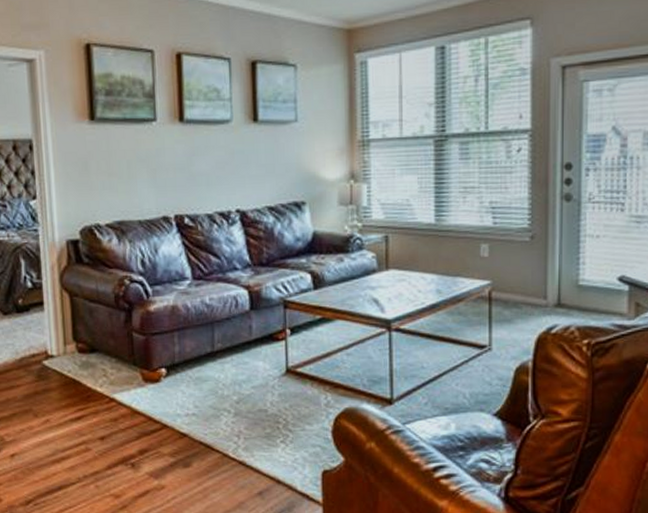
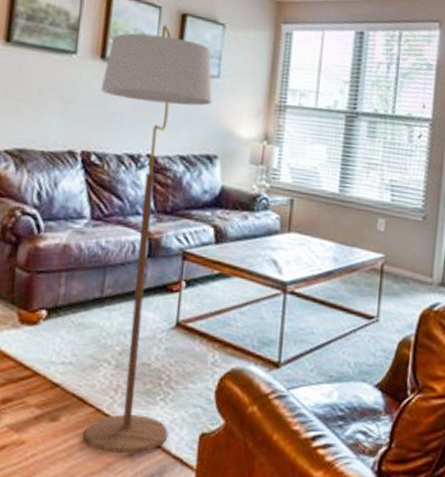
floor lamp: none [184,76,293,493] -> present [83,24,213,454]

